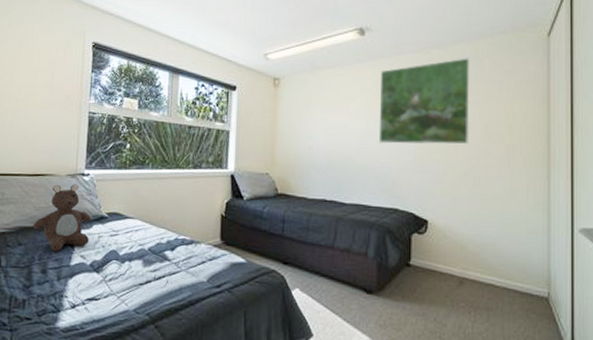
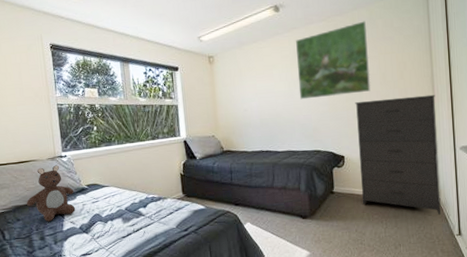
dresser: none [445,155,551,315] -> present [355,94,441,215]

